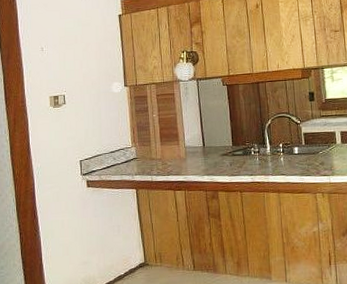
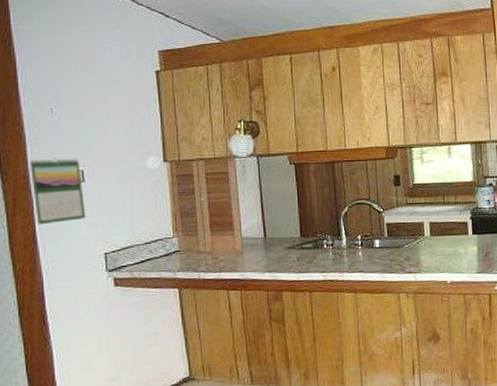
calendar: none [26,86,67,139] -> present [29,158,86,225]

